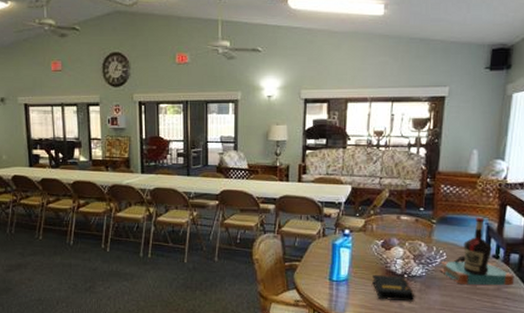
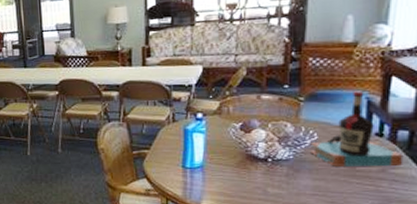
book: present [372,274,415,303] -> none [231,159,282,189]

